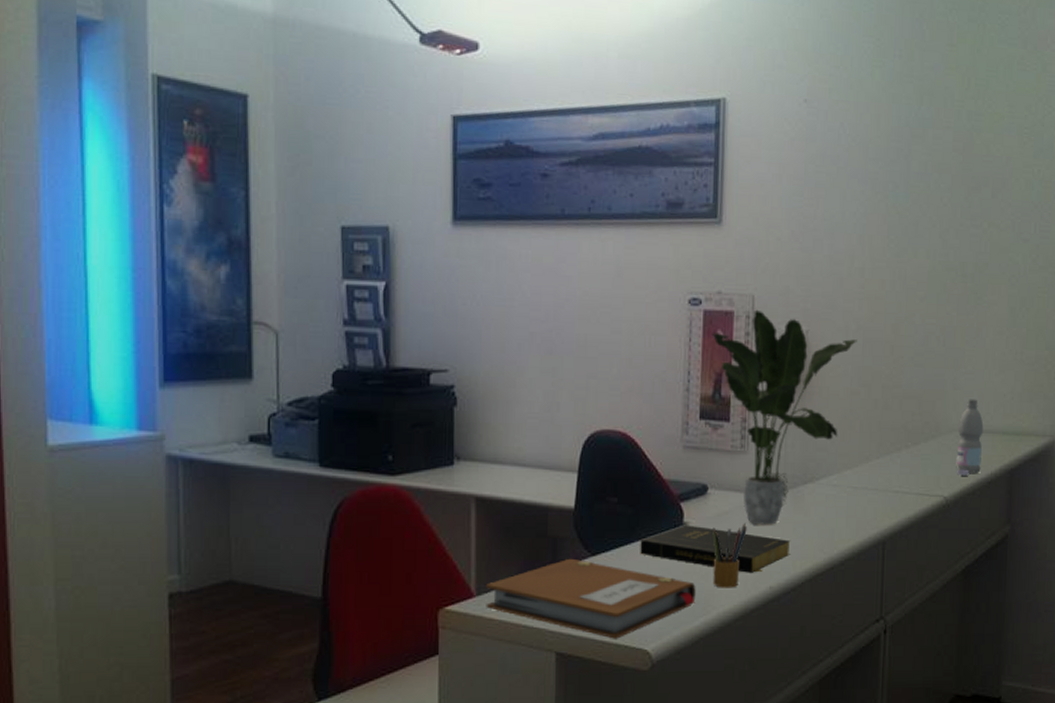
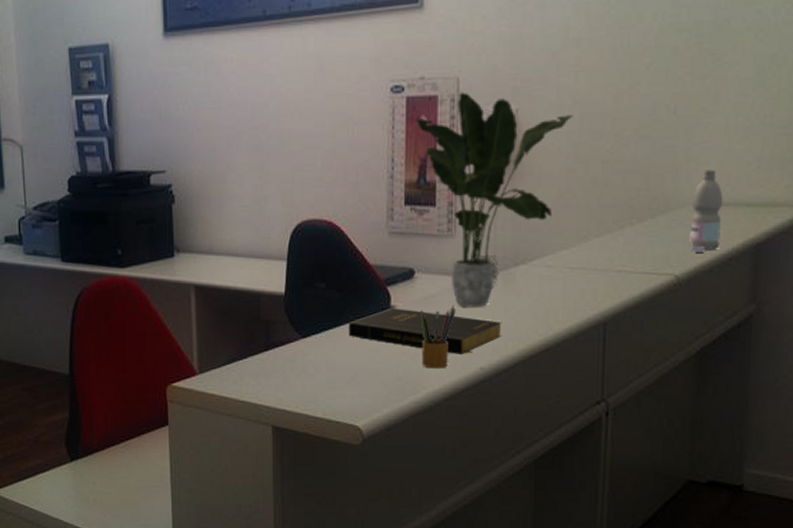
notebook: present [486,558,696,639] -> none [207,340,405,415]

